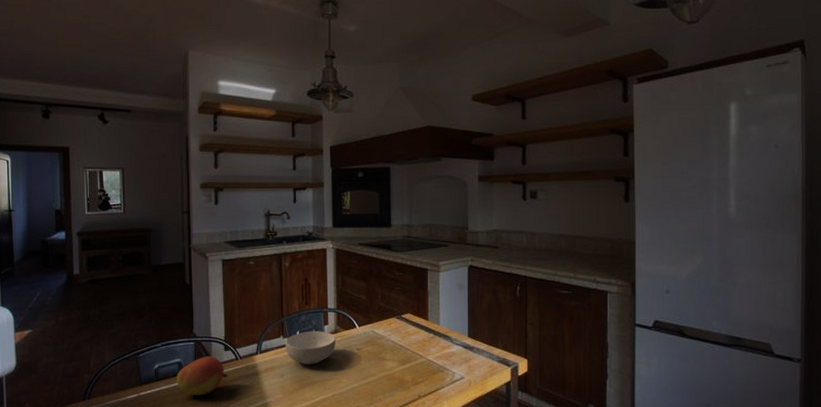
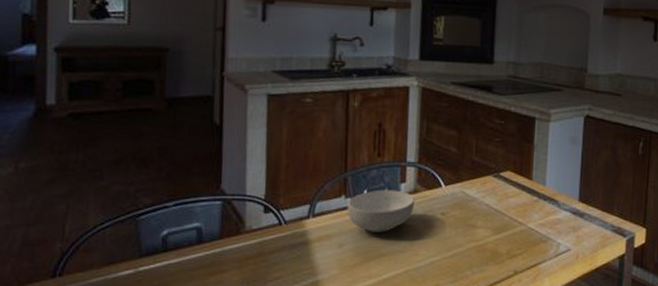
fruit: present [176,356,228,395] -> none [193,220,267,271]

